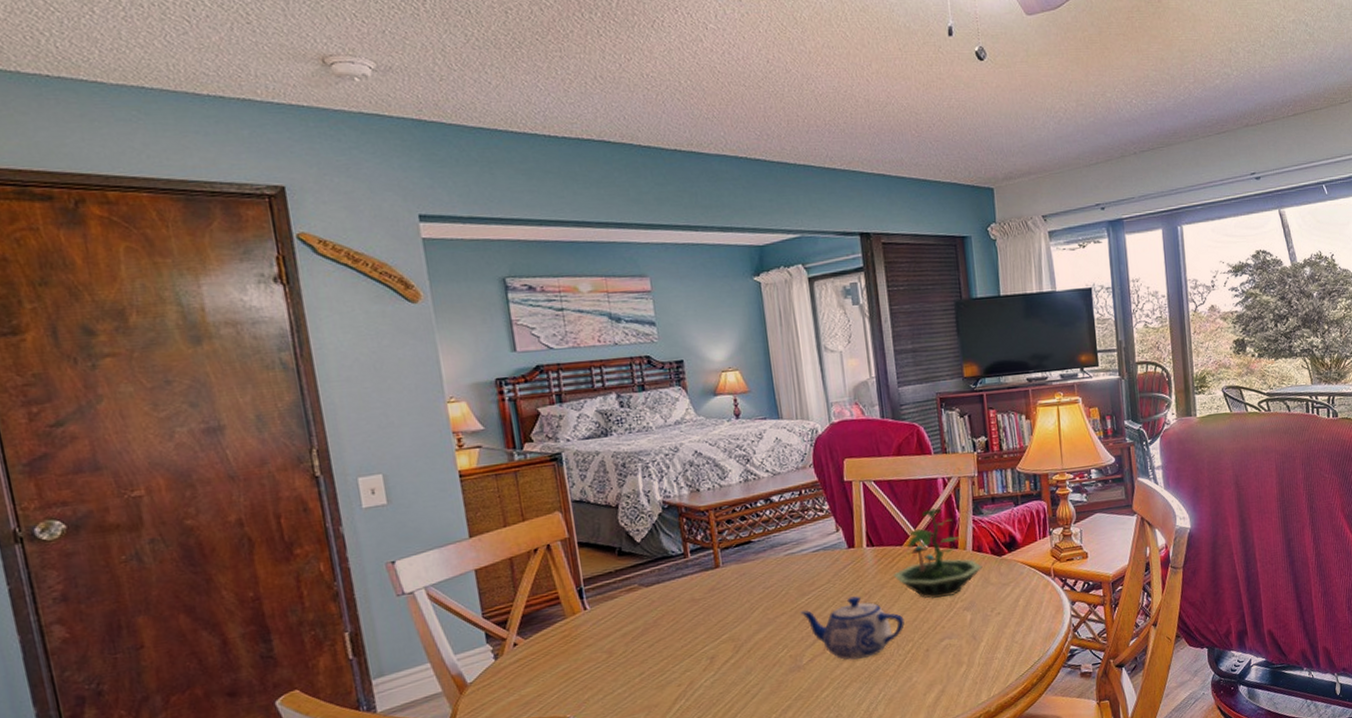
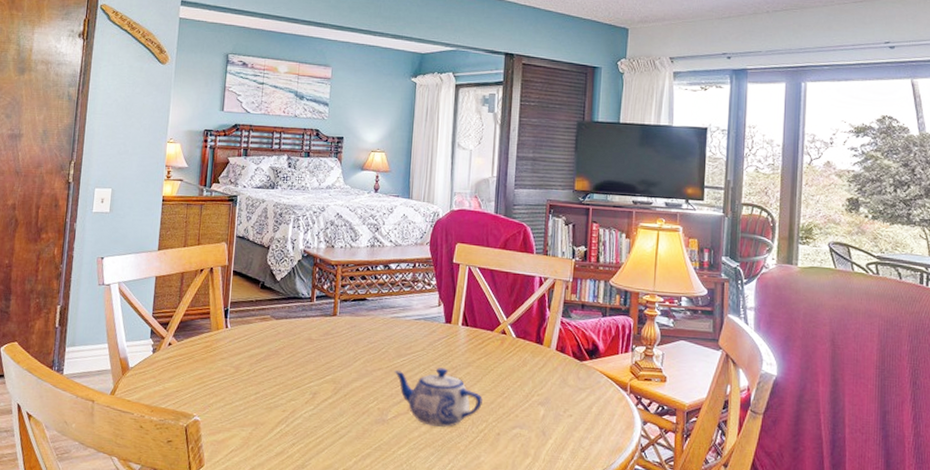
terrarium: present [893,506,983,599] -> none [480,302,563,389]

